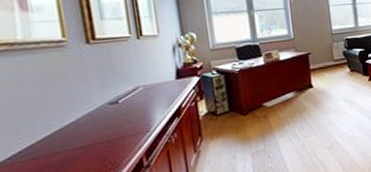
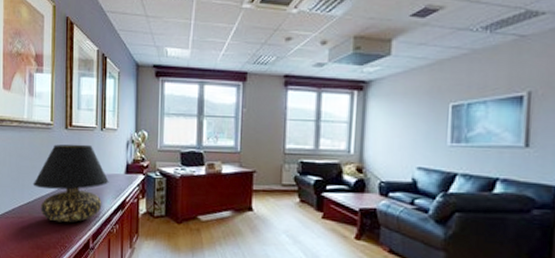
table lamp: none [46,56,157,151] -> present [33,144,109,223]

